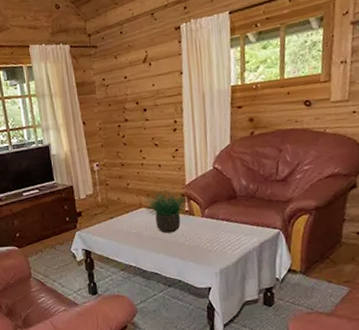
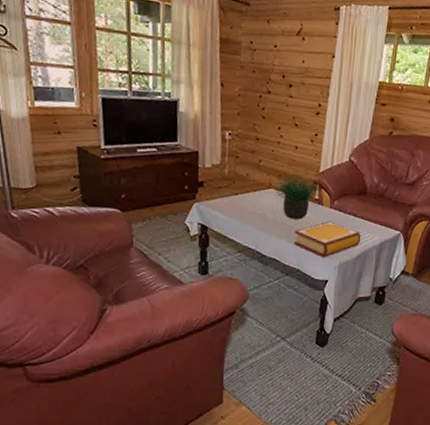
book: none [171,230,239,266] -> present [294,221,361,257]

